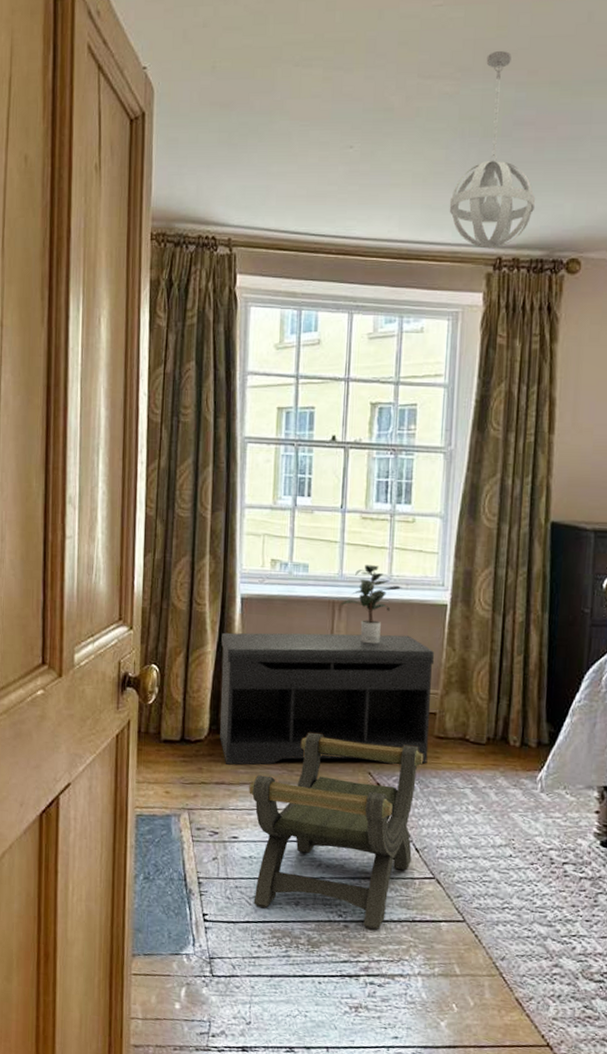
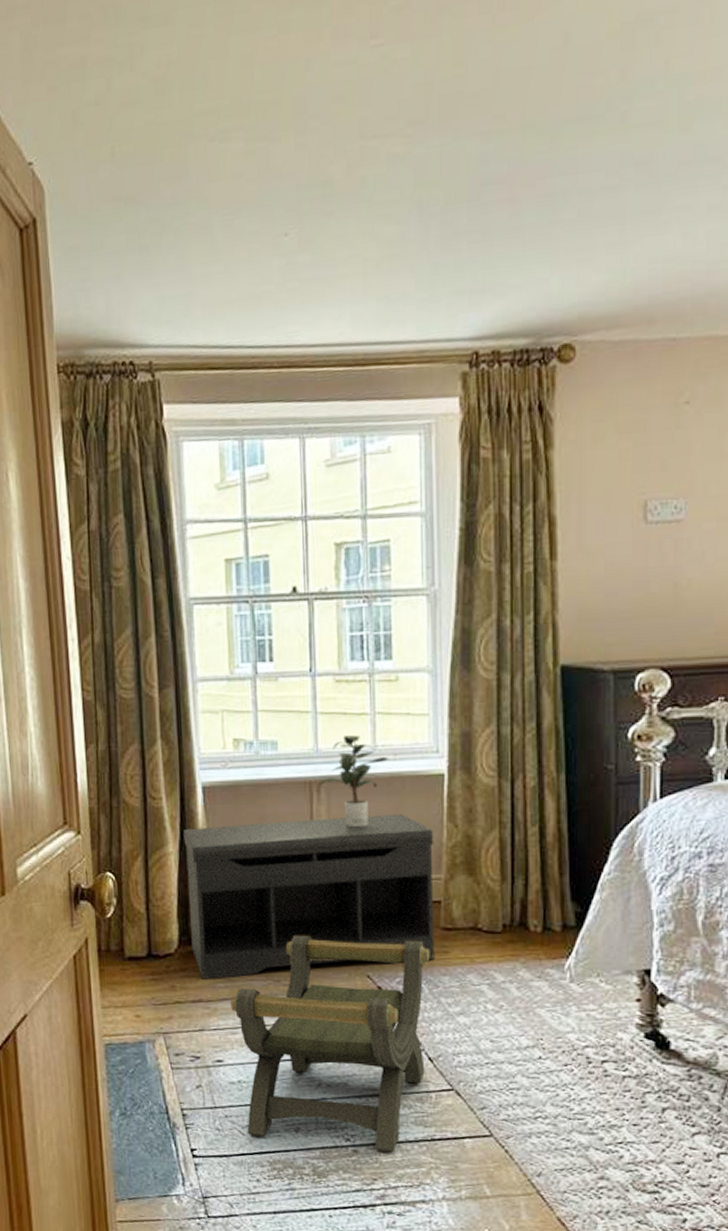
pendant light: present [449,51,536,249] -> none [410,94,515,343]

